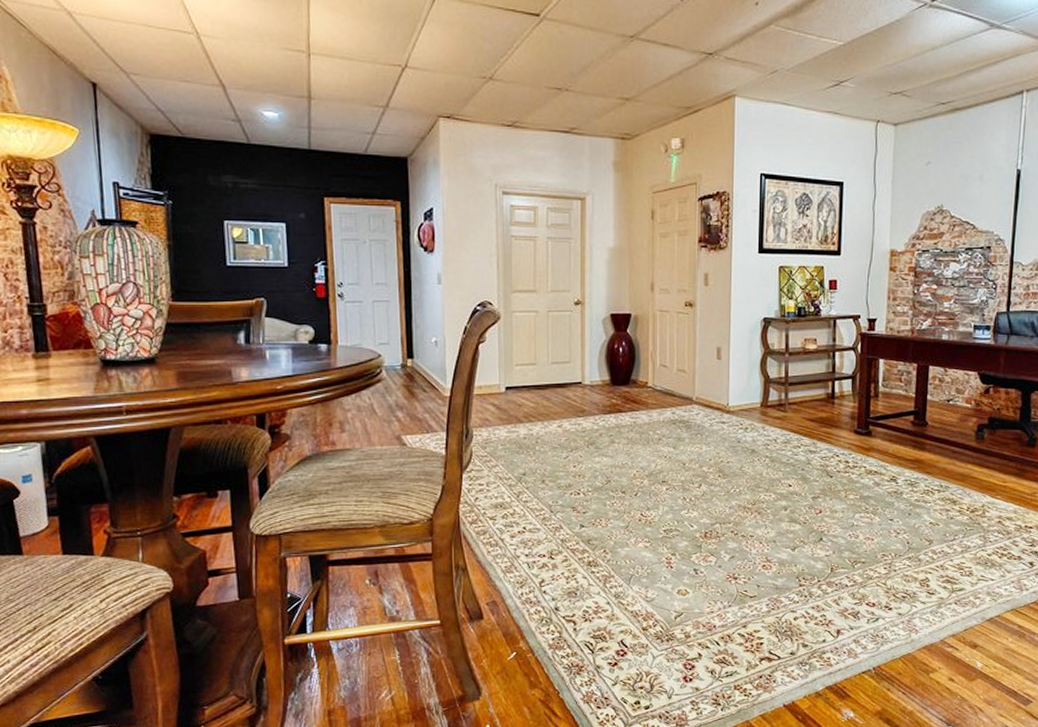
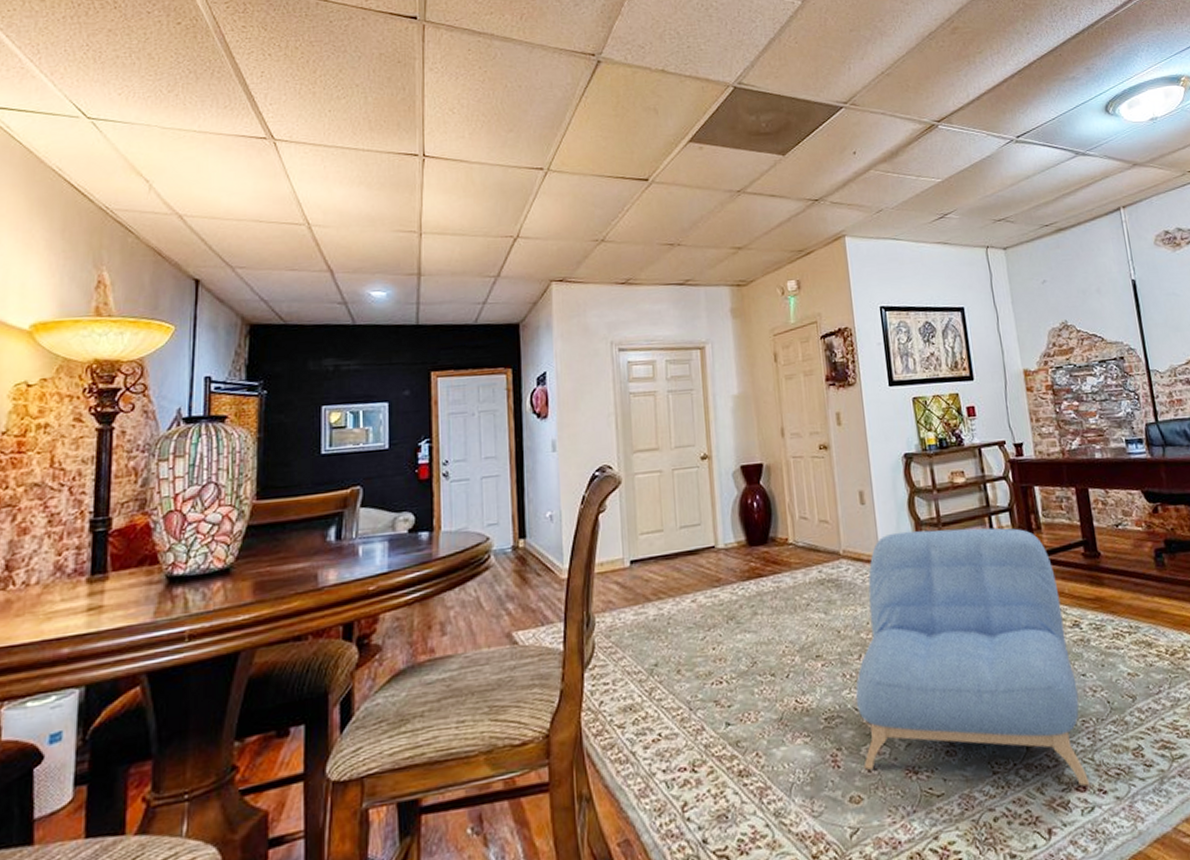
armchair: none [692,386,884,603] -> present [855,527,1089,787]

